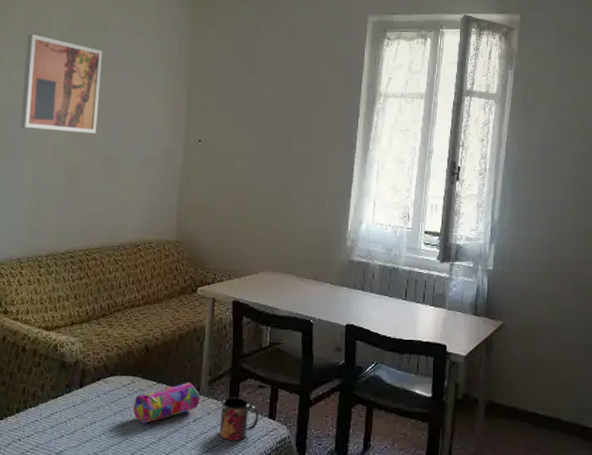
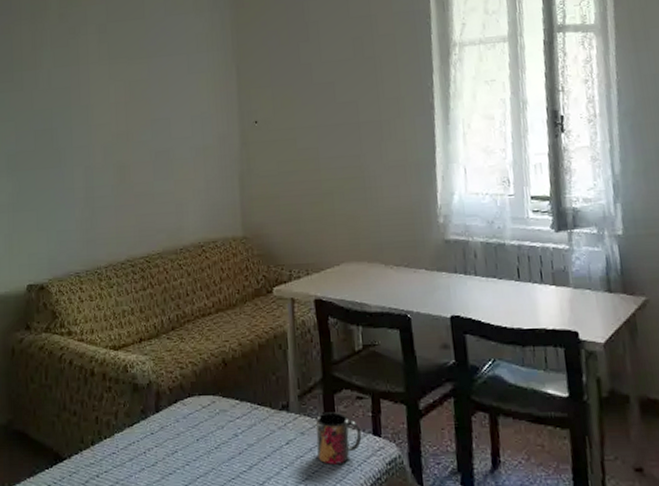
wall art: present [20,33,102,133] -> none [63,30,145,131]
pencil case: present [133,382,200,424] -> none [216,398,291,450]

